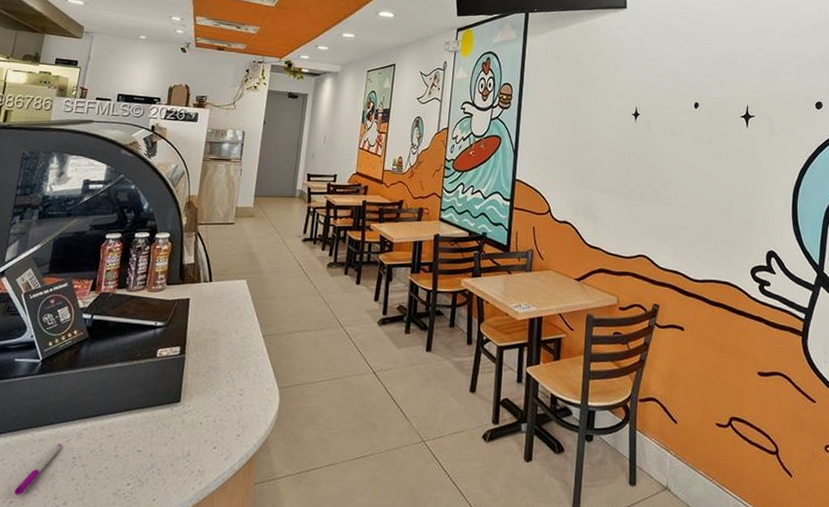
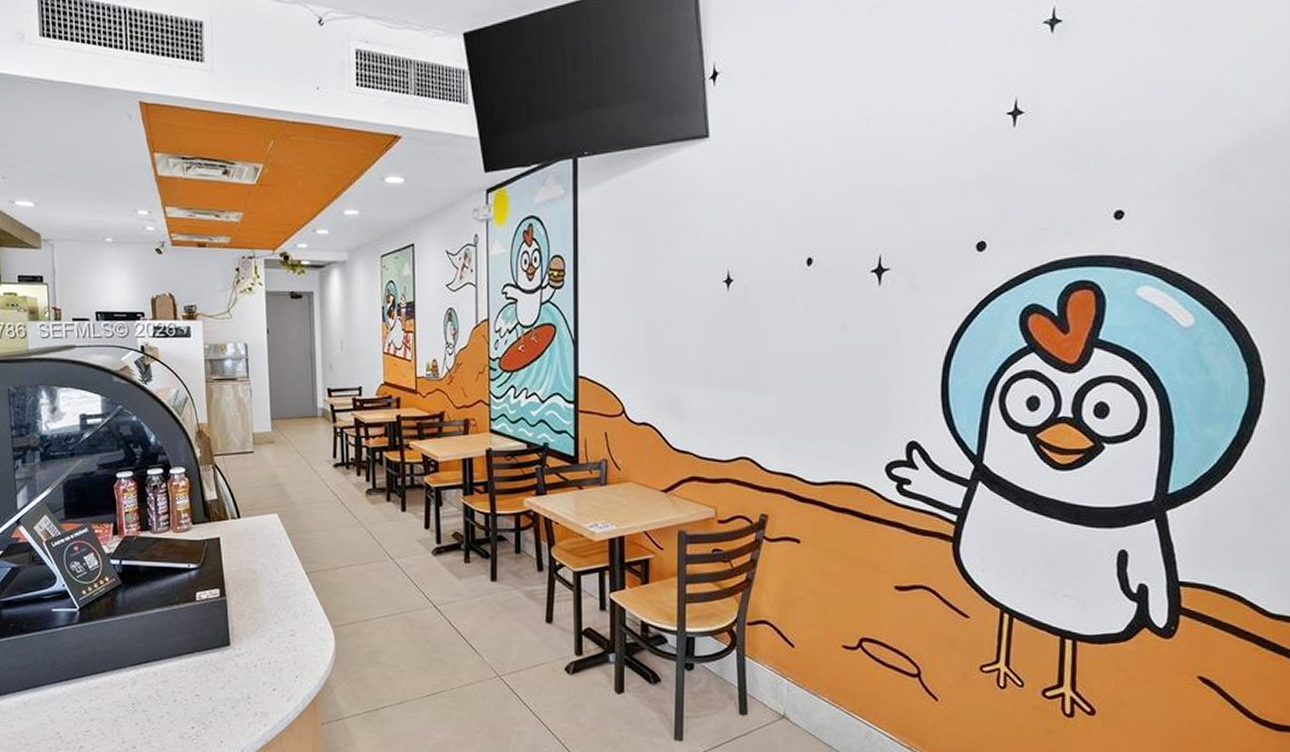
pen: present [14,444,62,495] -> none [81,691,119,741]

